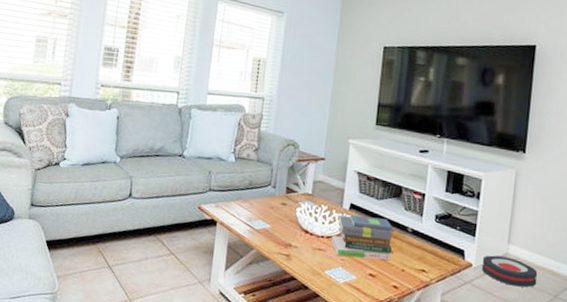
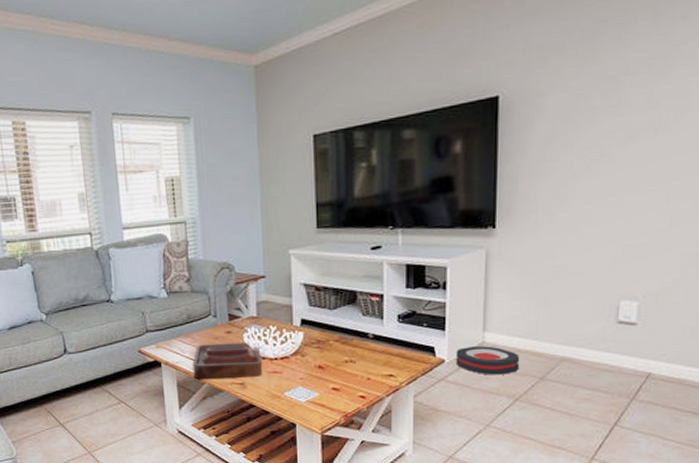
decorative tray: none [244,211,310,252] -> present [192,342,263,380]
books: present [330,214,394,261] -> none [285,328,354,377]

